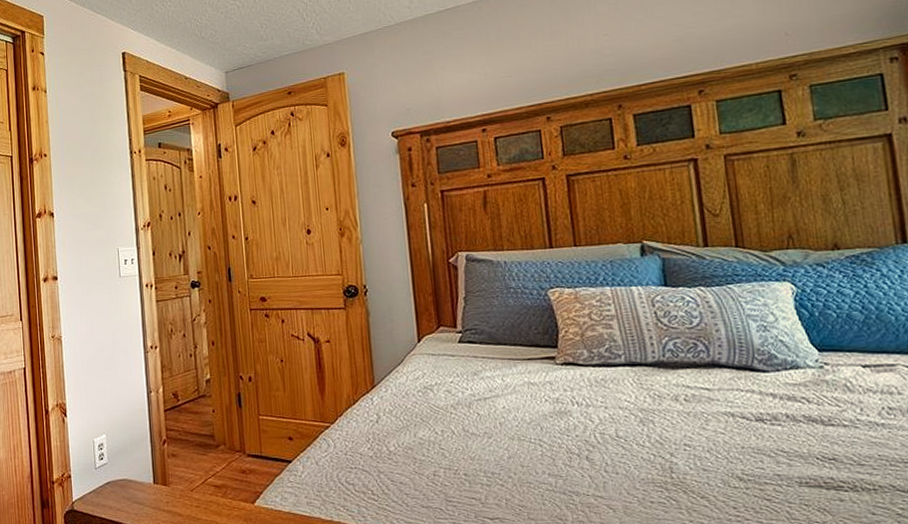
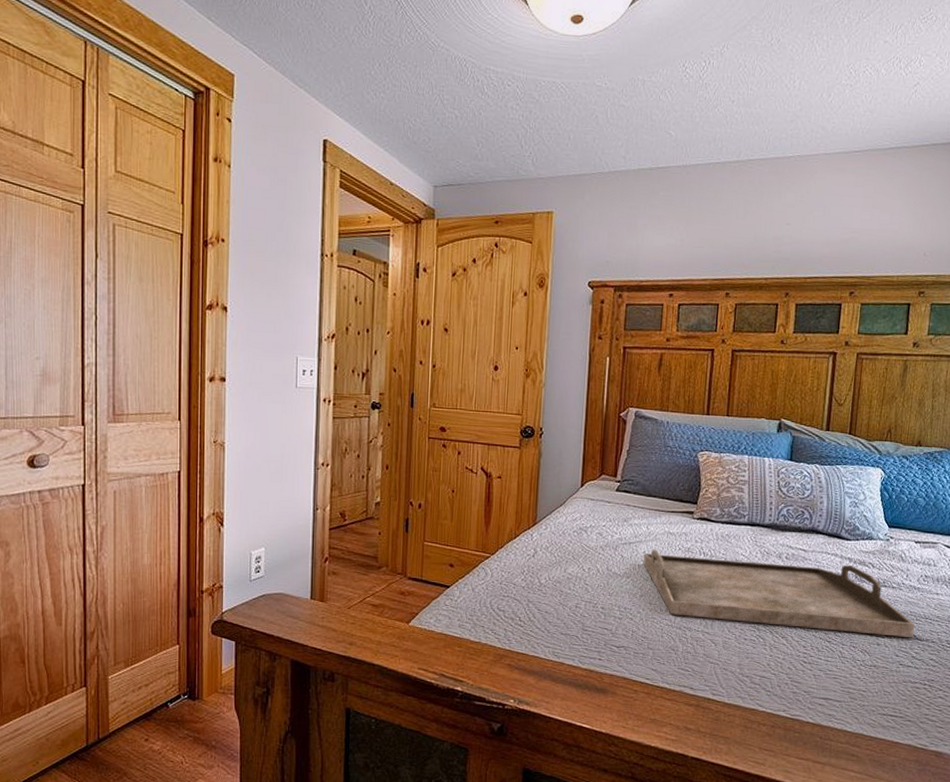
serving tray: none [503,402,892,490] -> present [643,549,915,639]

